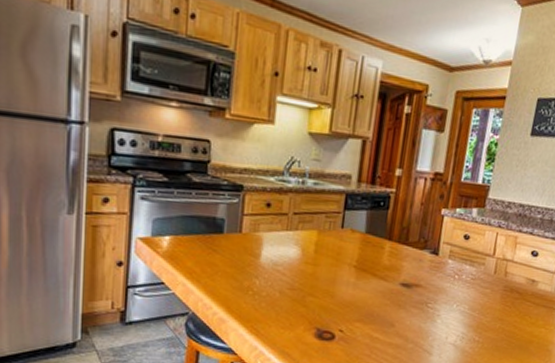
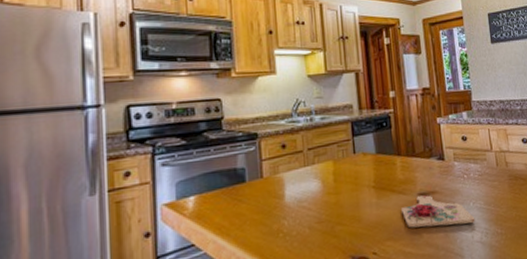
cutting board: none [378,286,455,325] -> present [401,195,475,228]

